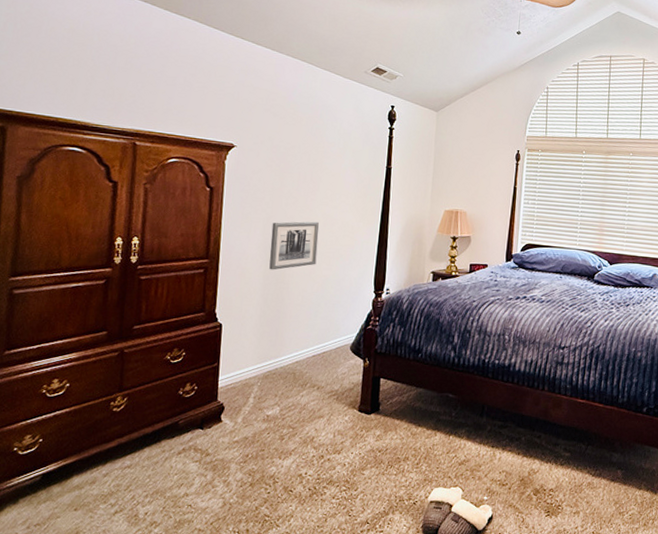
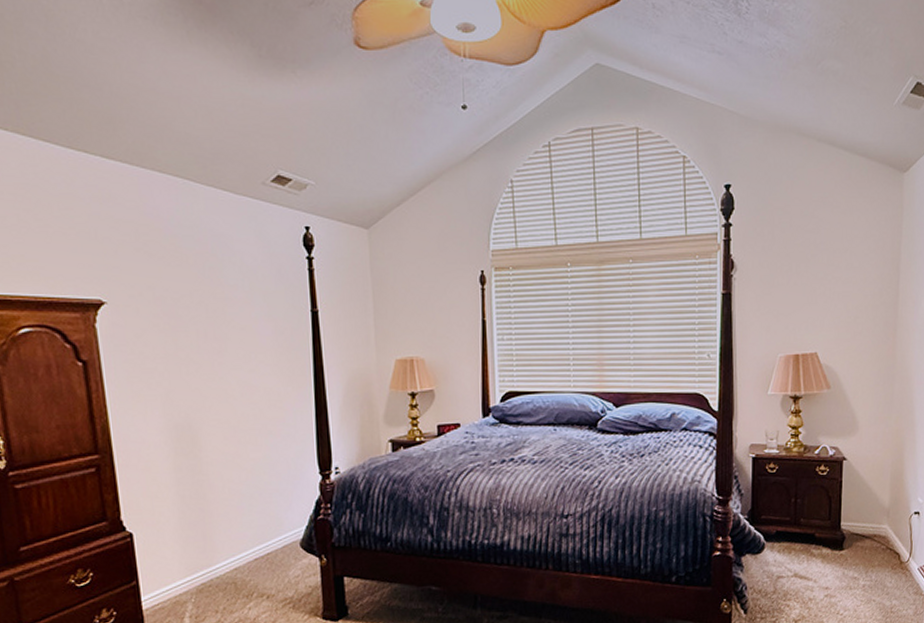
wall art: present [269,221,319,270] -> none [173,391,240,460]

